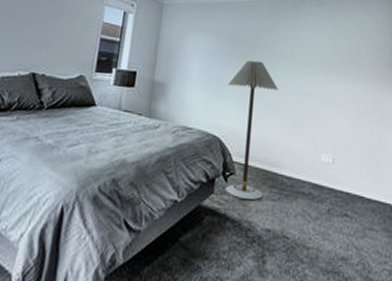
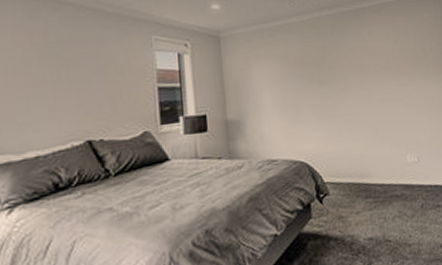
floor lamp: present [225,60,279,200] -> none [304,77,360,217]

